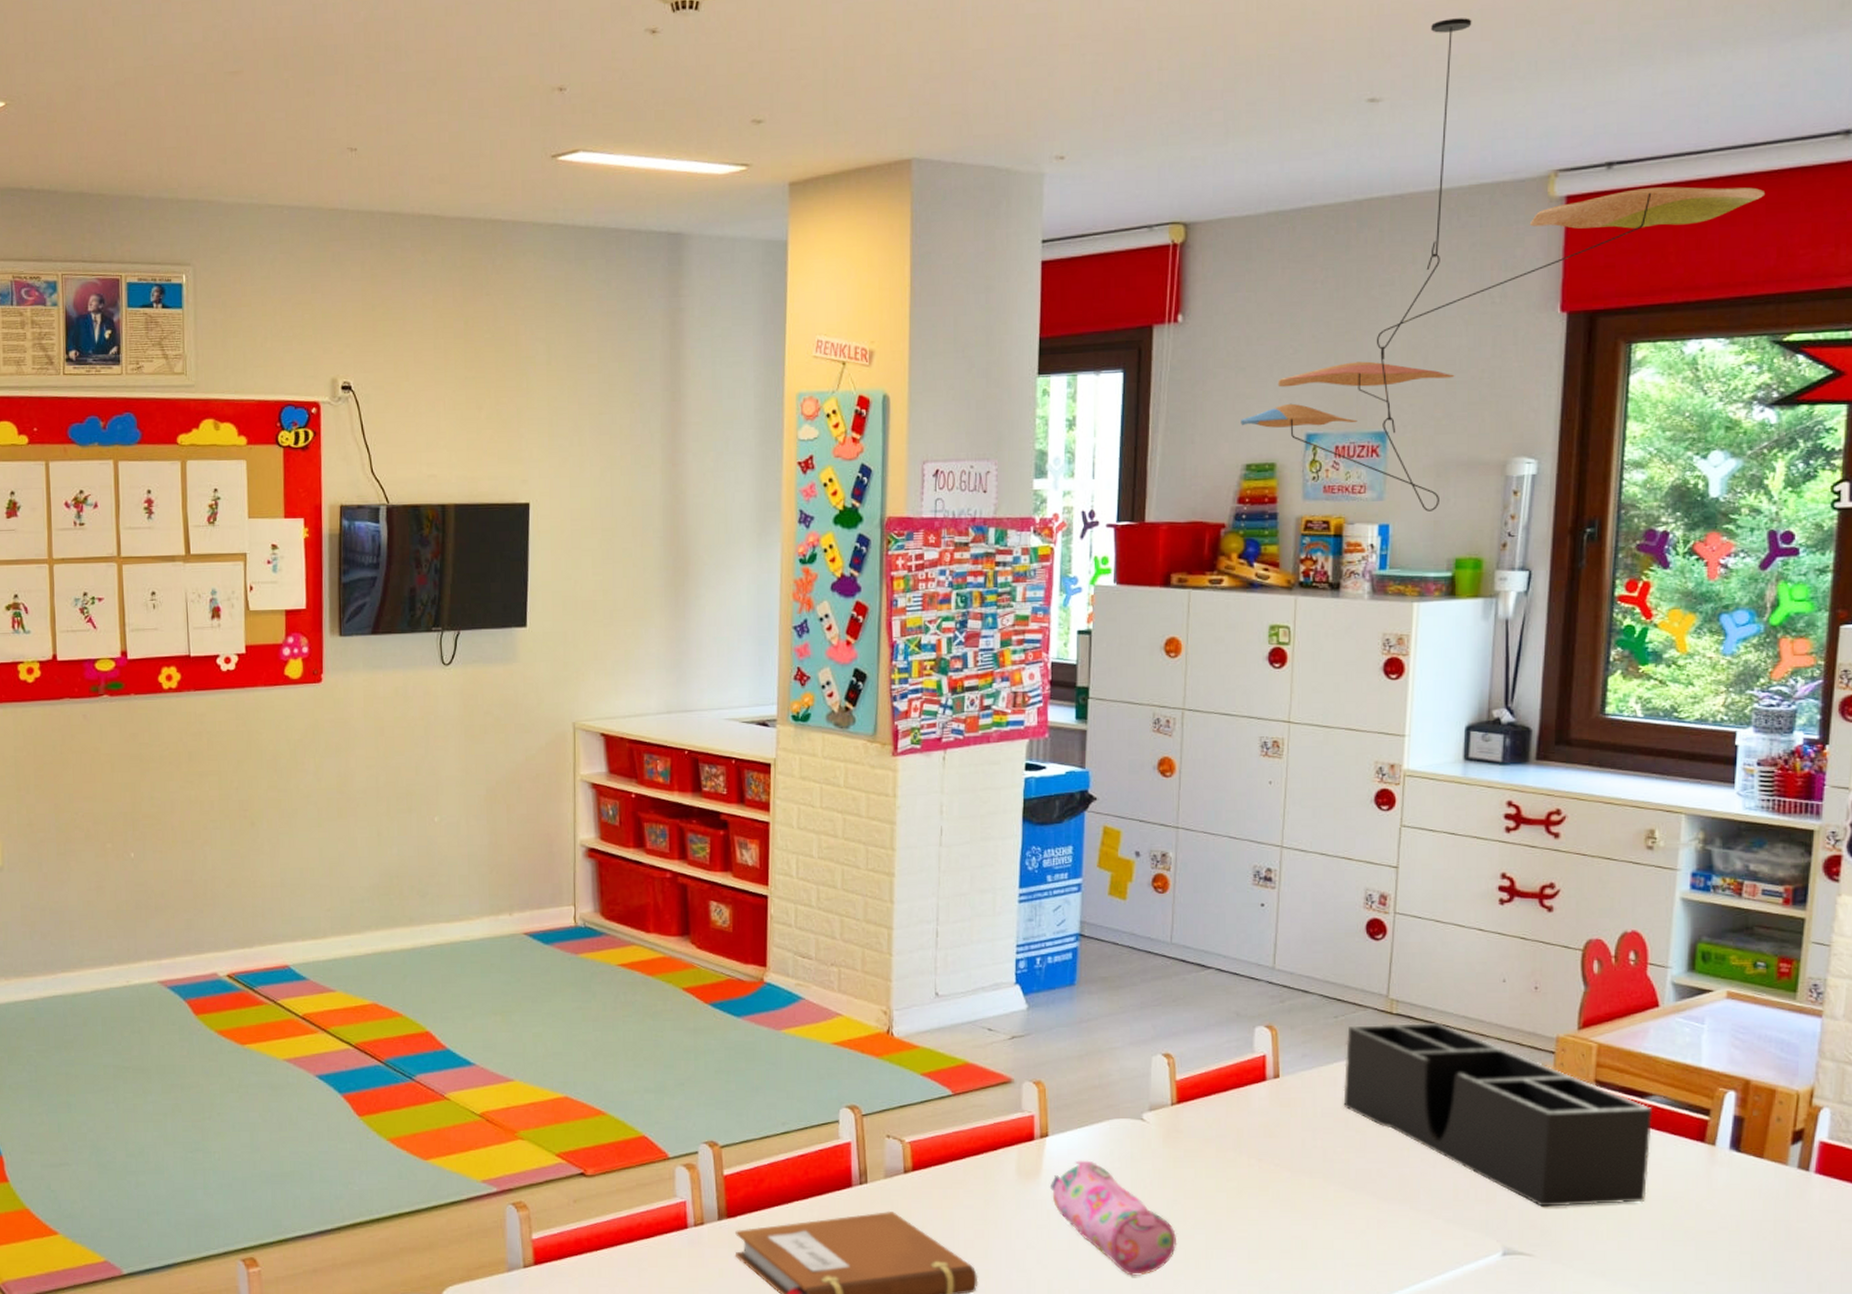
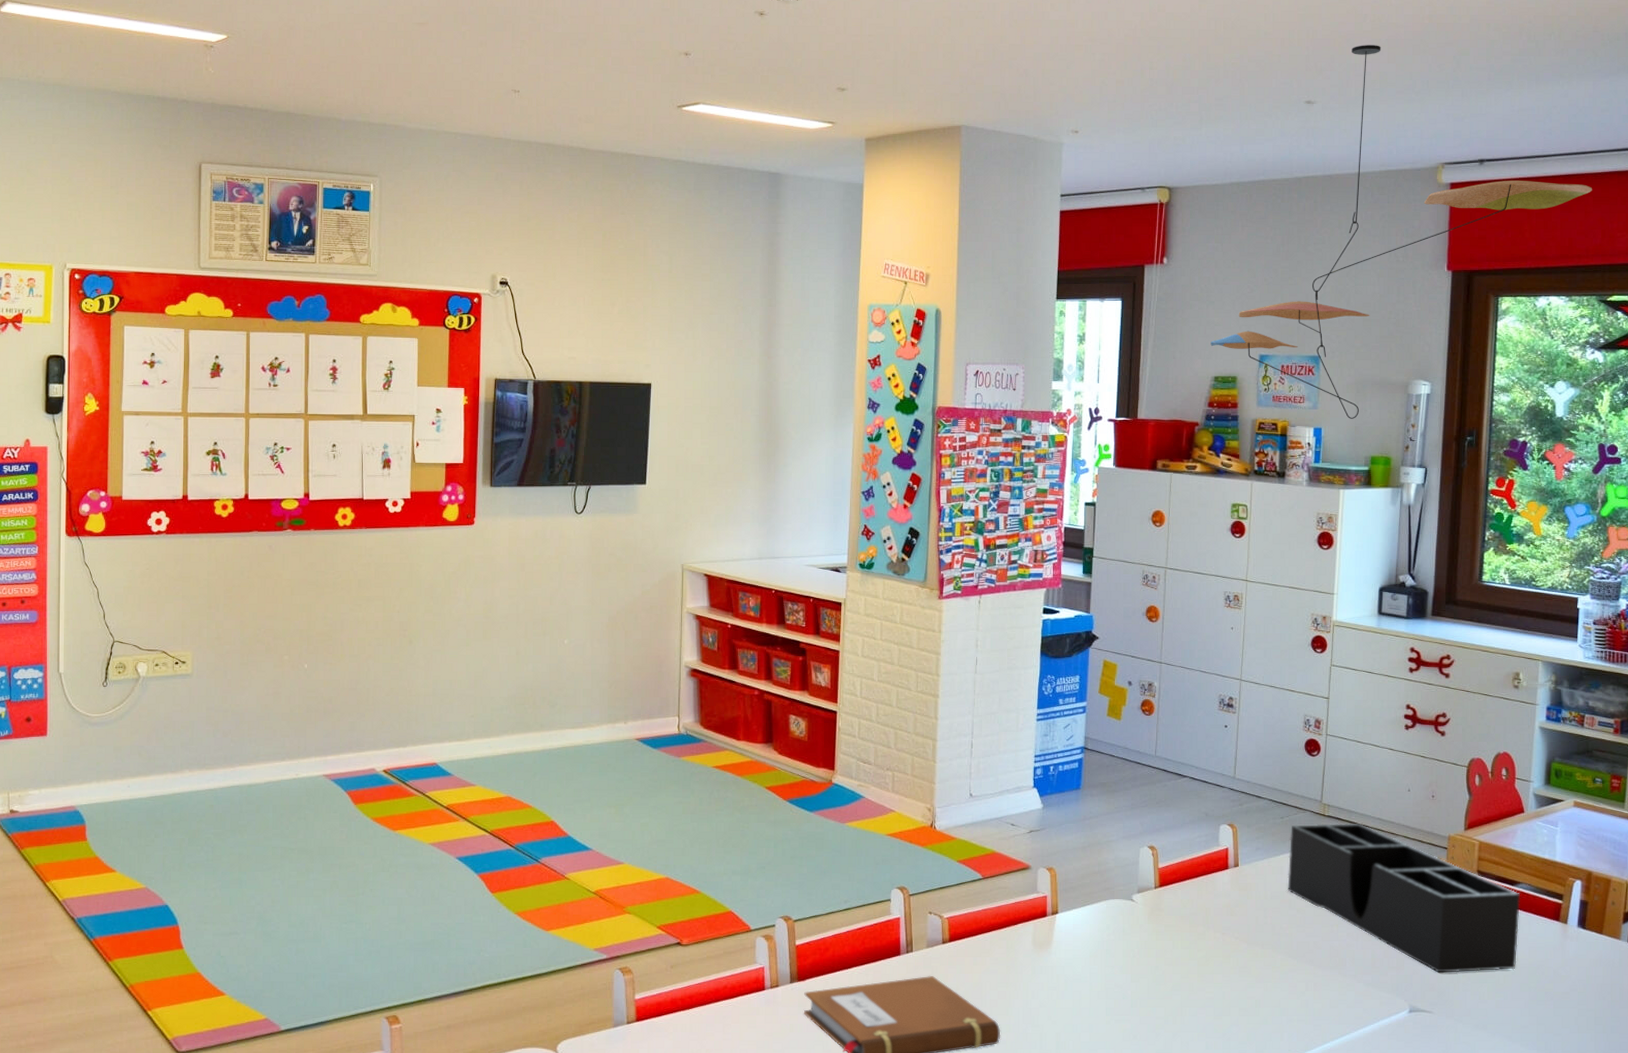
pencil case: present [1049,1160,1177,1276] -> none [1058,933,1159,1030]

